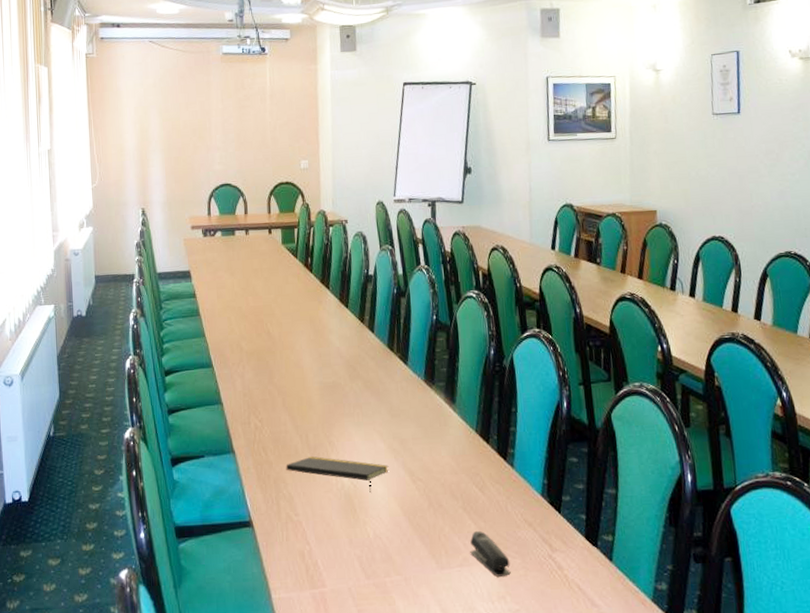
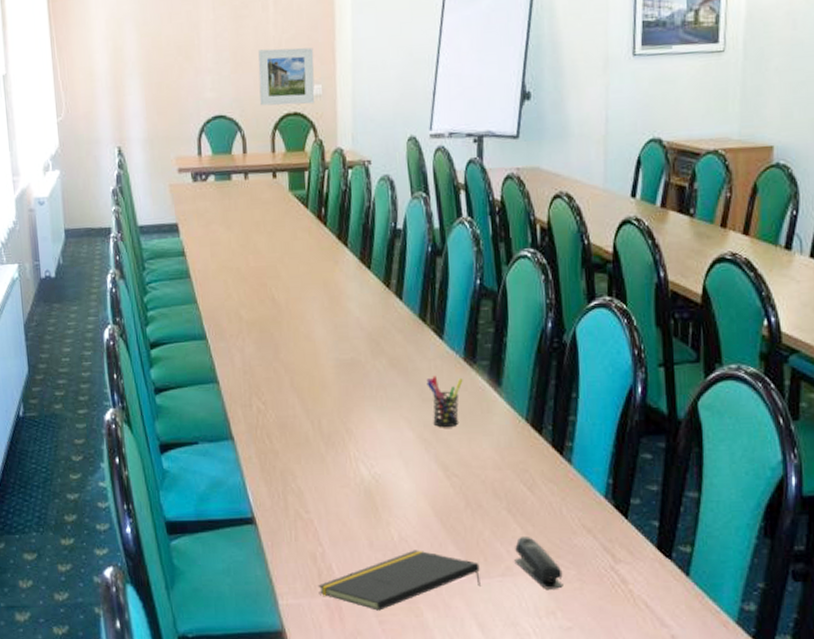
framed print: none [257,131,303,177] -> present [258,47,315,106]
notepad: present [286,456,389,492] -> none [294,446,418,489]
notepad: none [306,545,443,601] -> present [318,550,481,611]
pen holder: none [394,395,424,439] -> present [426,375,463,428]

